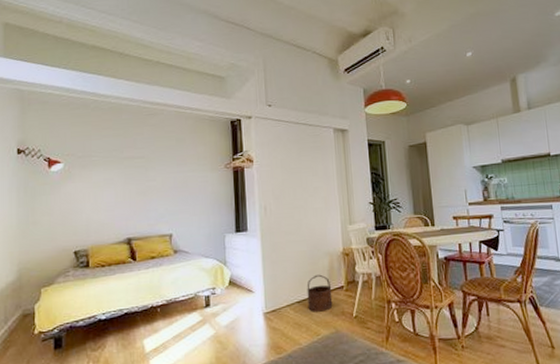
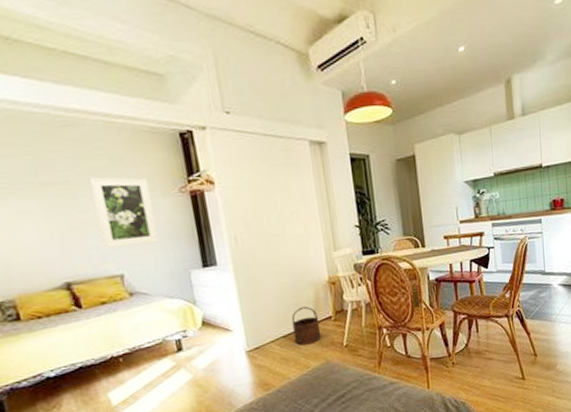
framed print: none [159,154,205,211] -> present [89,177,160,248]

